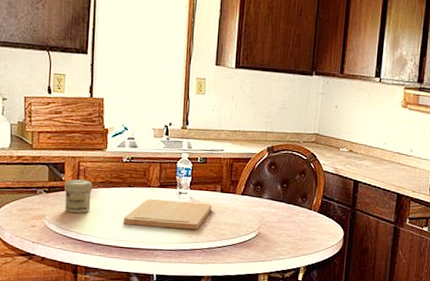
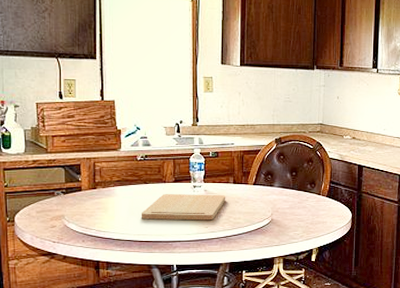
jar: present [65,179,93,214] -> none [82,179,109,212]

